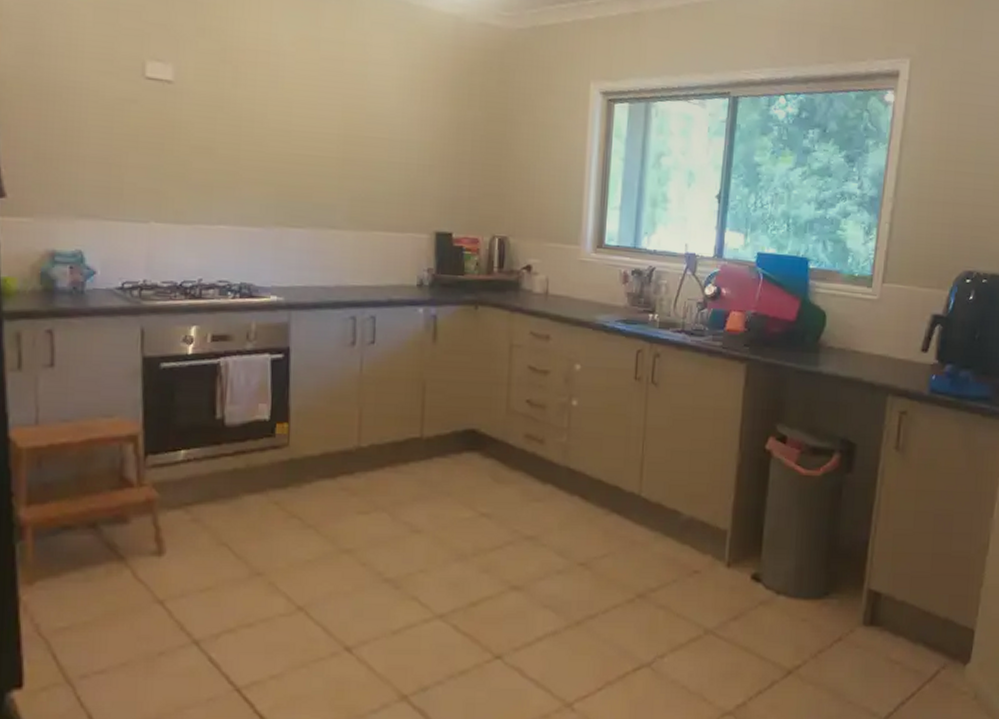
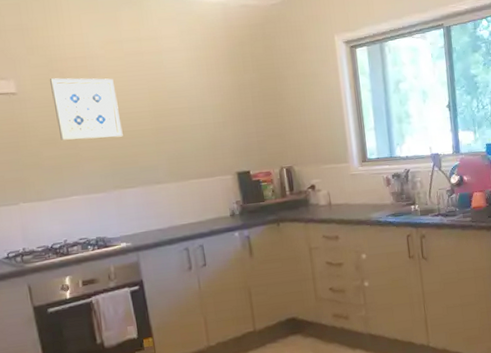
wall art: none [218,71,300,161] -> present [49,78,123,140]

